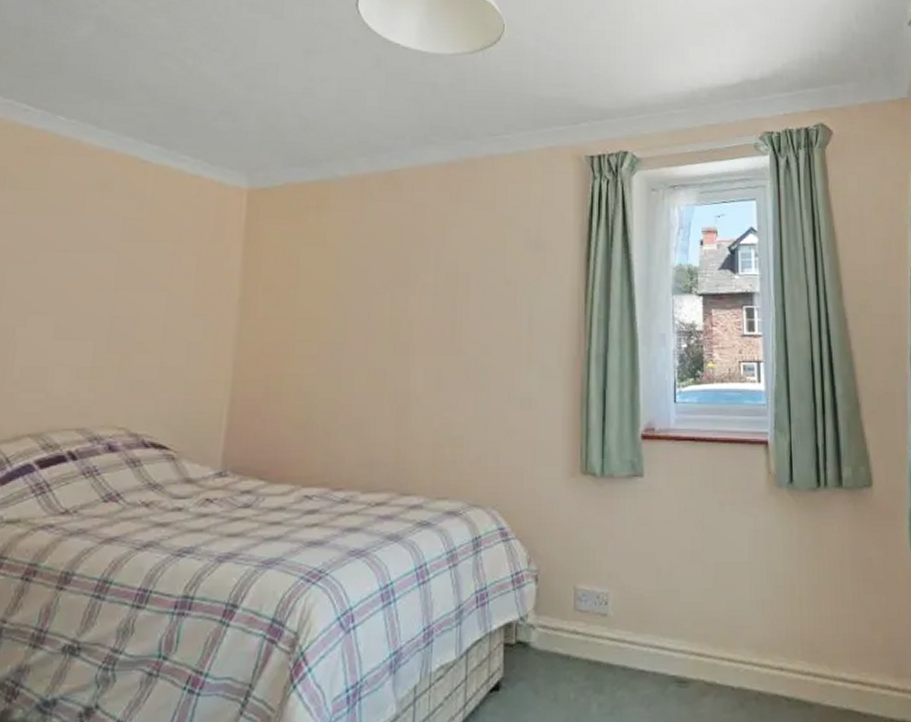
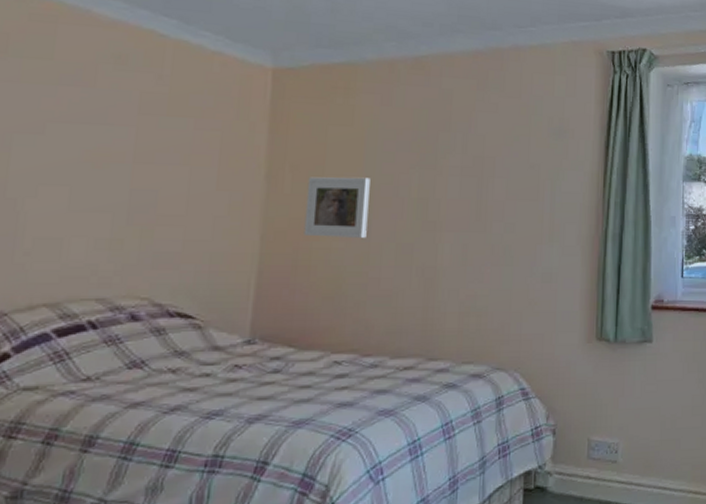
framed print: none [275,298,342,363] -> present [303,177,370,238]

